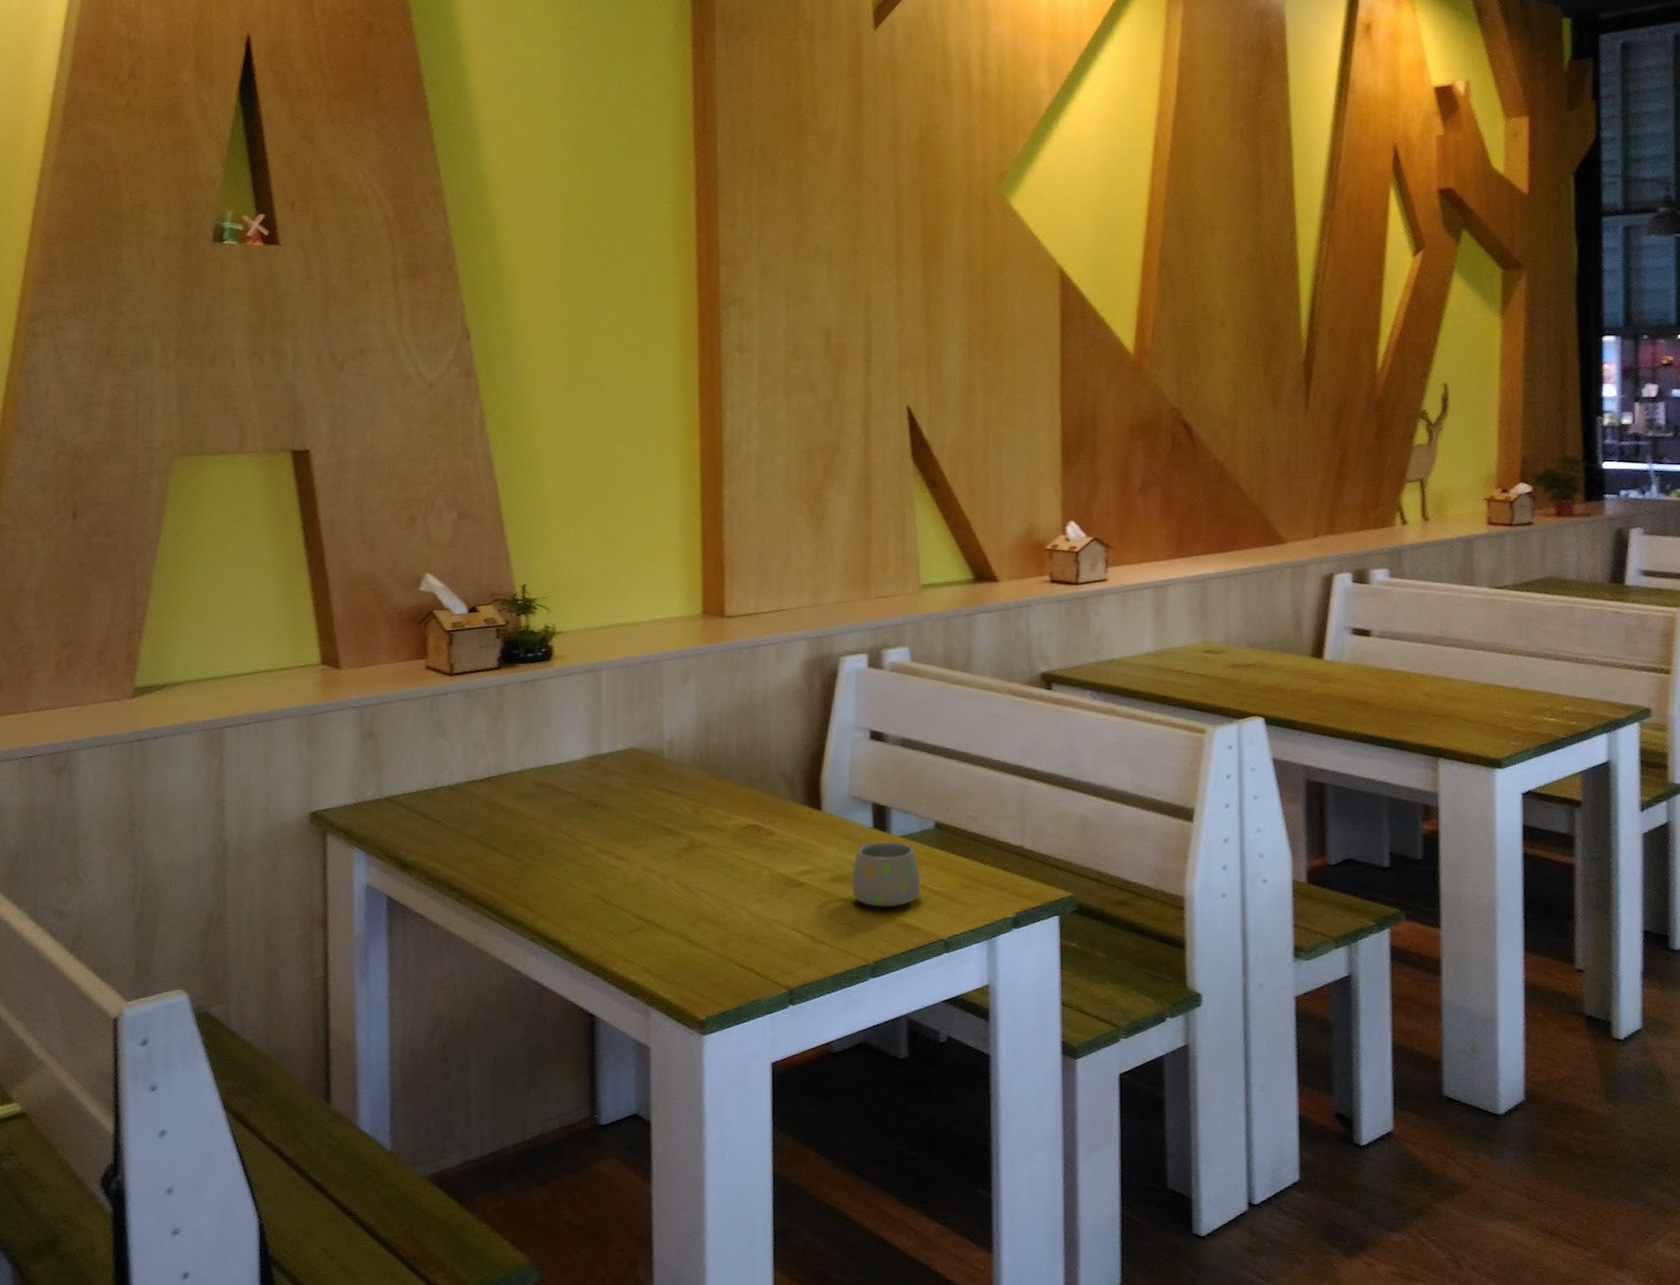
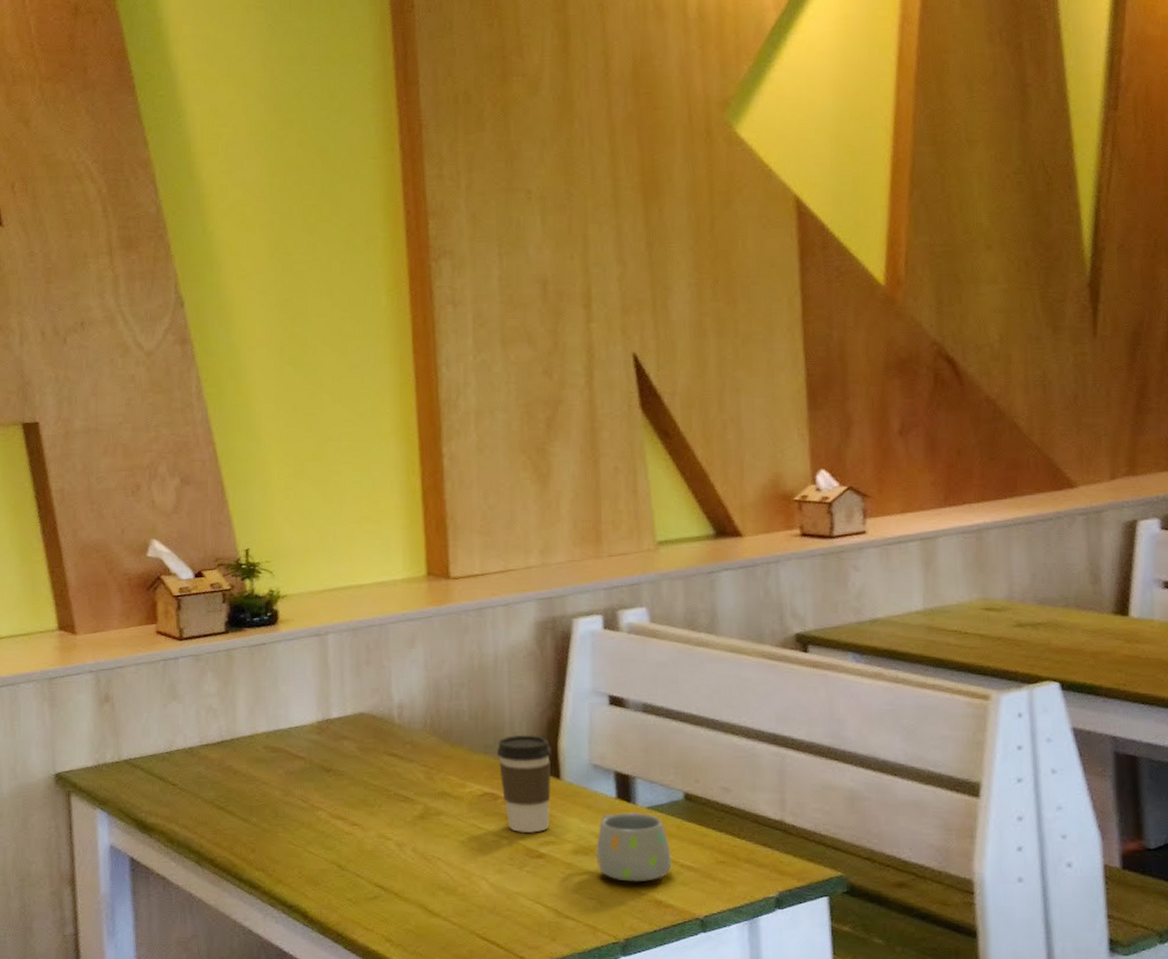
coffee cup: none [762,768,814,864] -> present [496,734,552,834]

